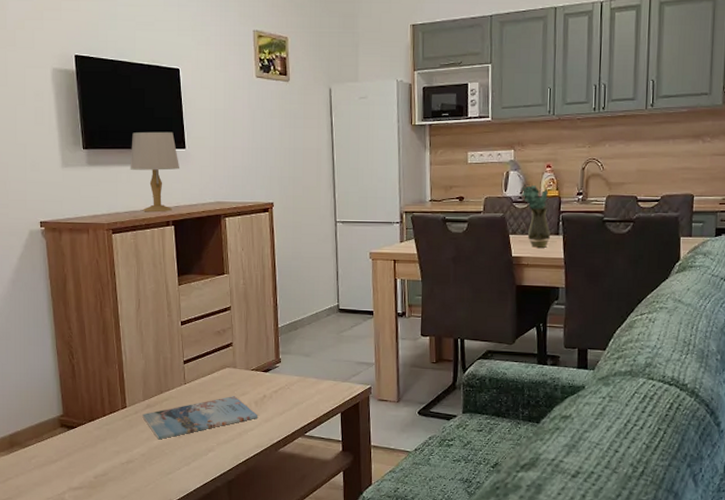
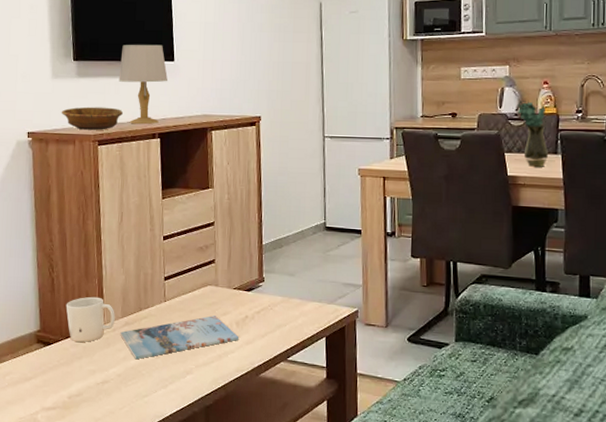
decorative bowl: none [73,195,136,220] -> present [61,106,123,131]
mug: none [87,381,137,426] -> present [66,296,115,343]

